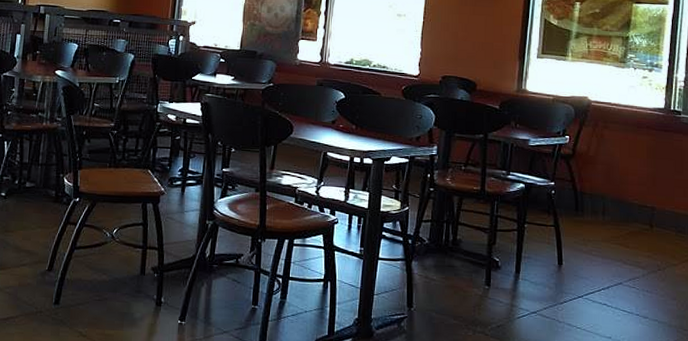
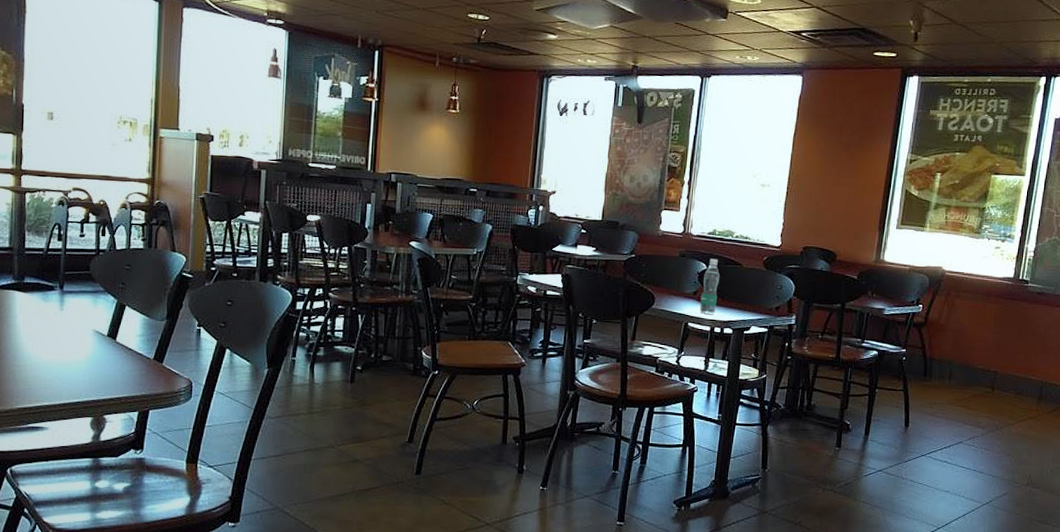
bottle: none [339,88,359,144] -> present [700,258,721,314]

